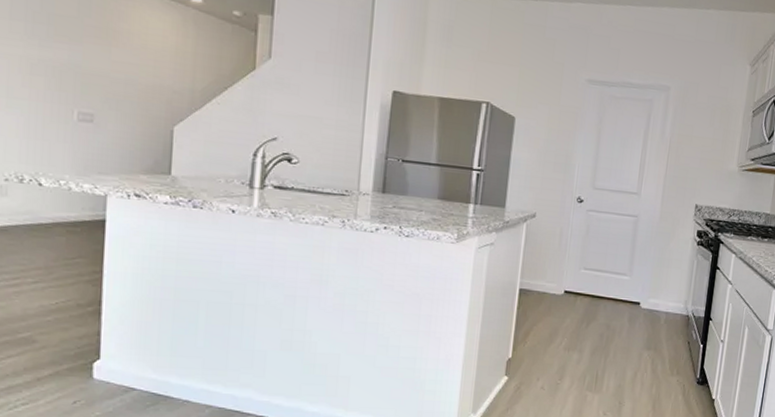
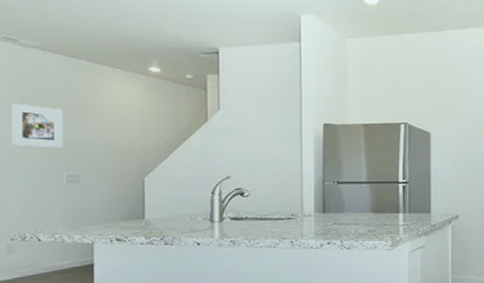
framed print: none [11,16,78,79] -> present [12,103,63,148]

